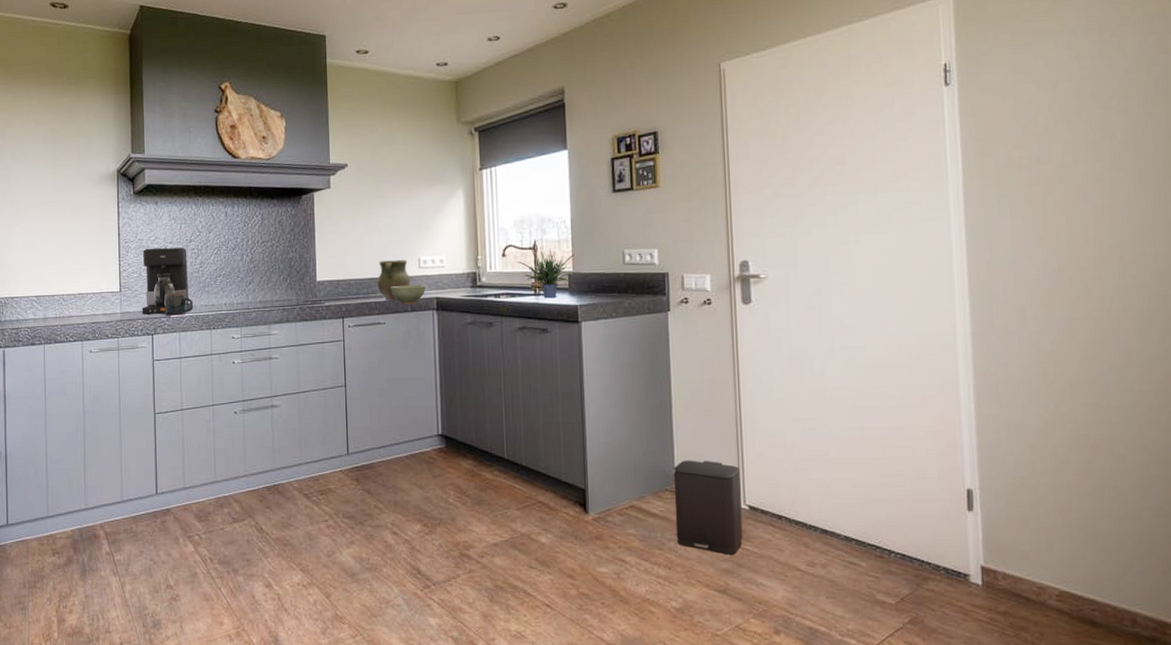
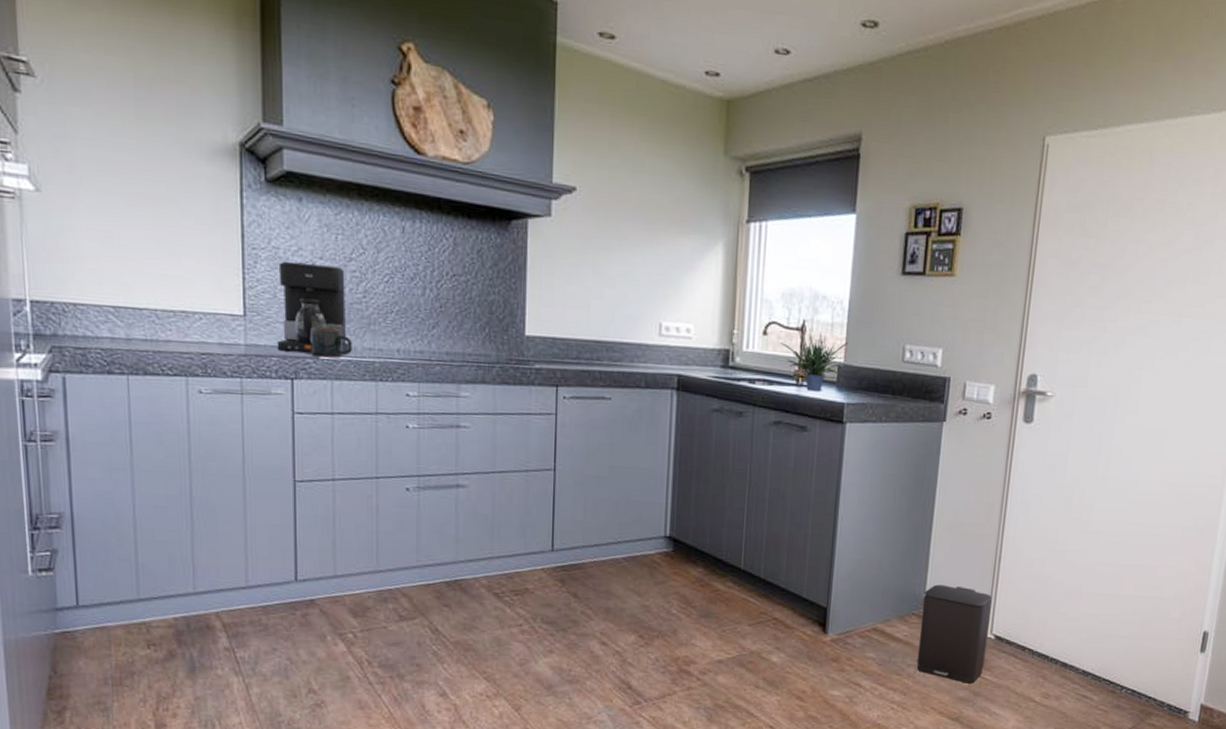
ceramic jug: present [377,260,411,301] -> none [604,320,648,372]
bowl: present [390,284,426,305] -> none [620,353,667,380]

